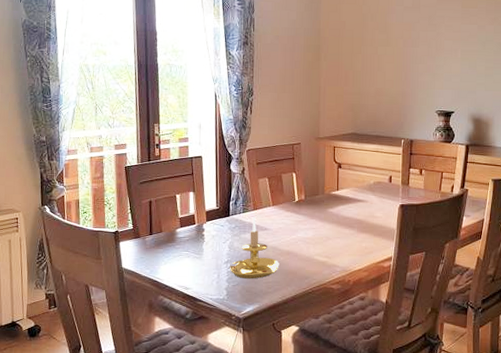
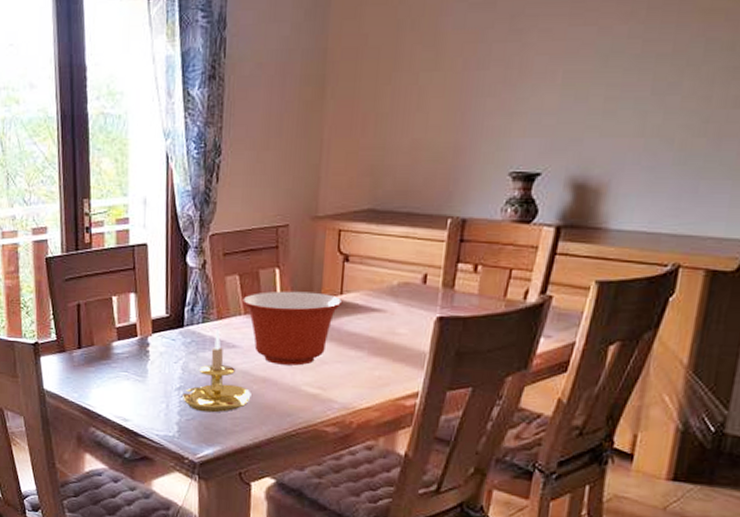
mixing bowl: none [271,189,339,242] -> present [242,291,343,366]

